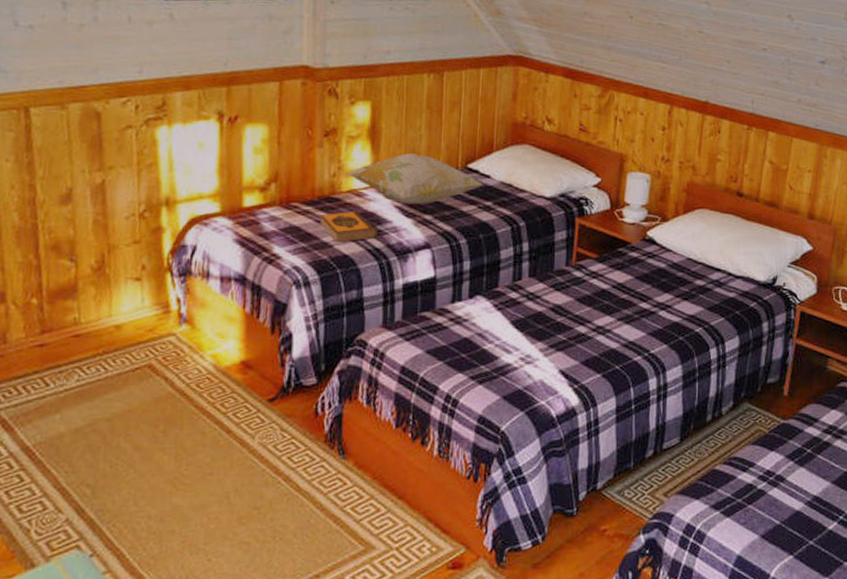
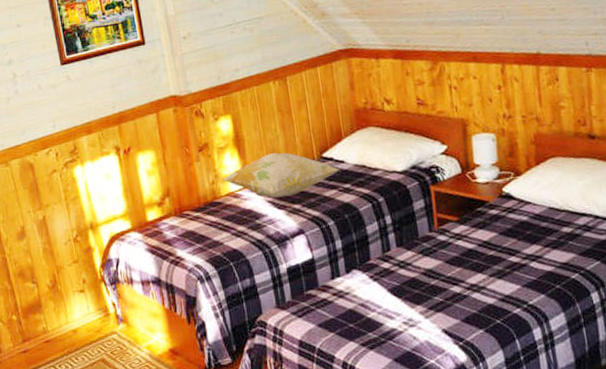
hardback book: present [319,210,377,243] -> none [208,210,257,240]

